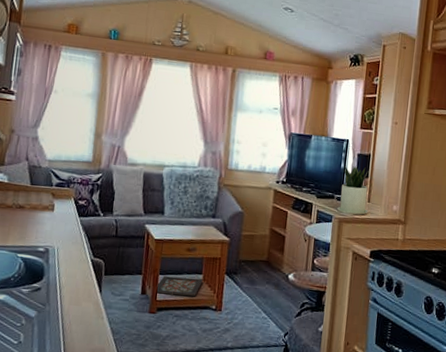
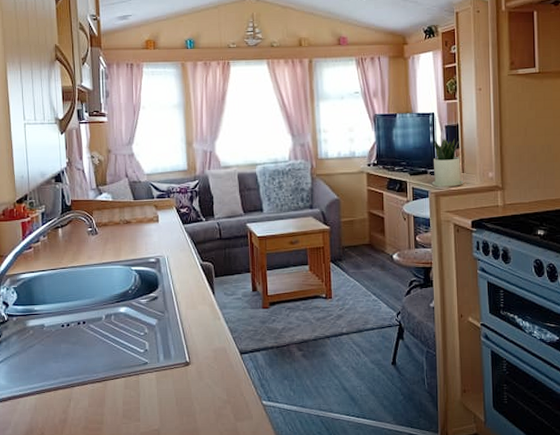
decorative tray: present [155,276,204,297] -> none [265,269,311,290]

